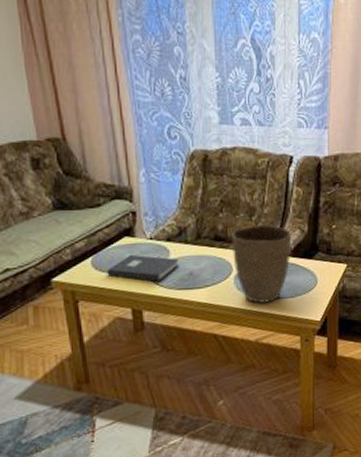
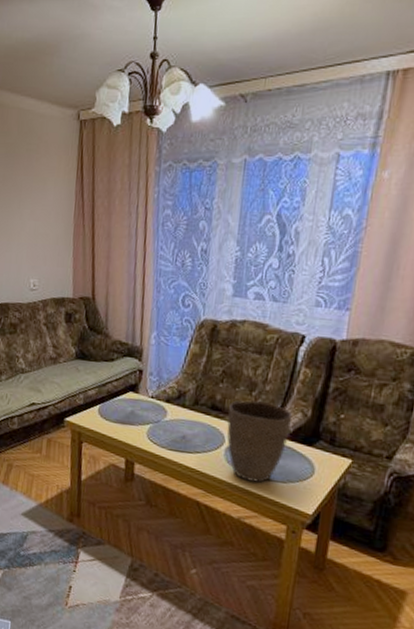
book: present [107,254,179,281] -> none [109,409,175,439]

